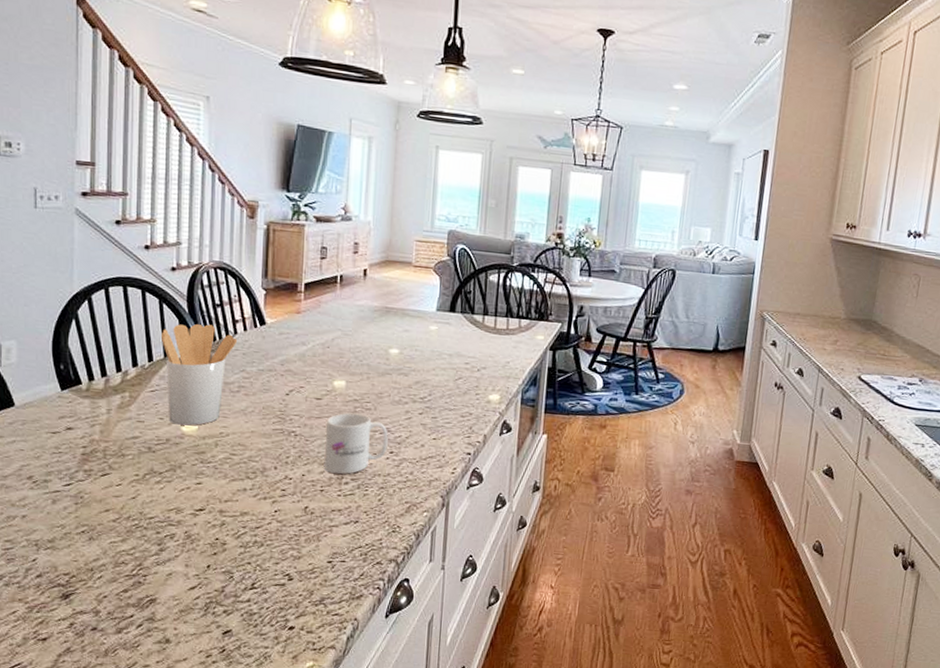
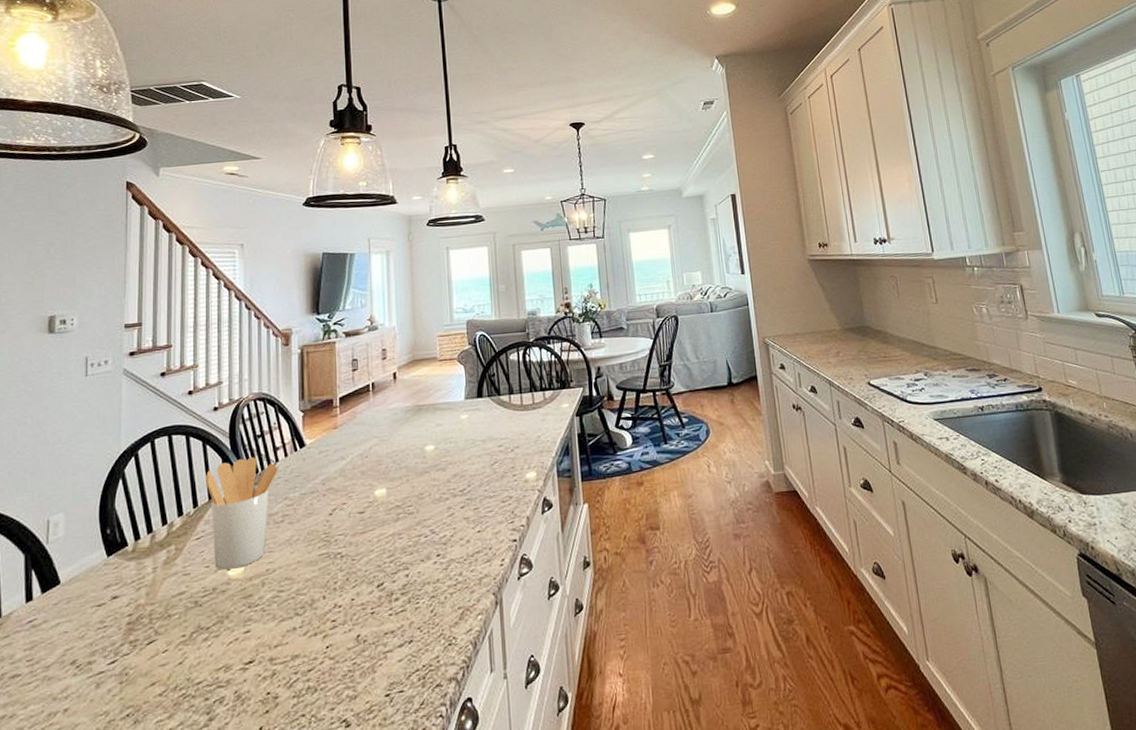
mug: present [323,412,388,474] -> none [371,519,434,591]

